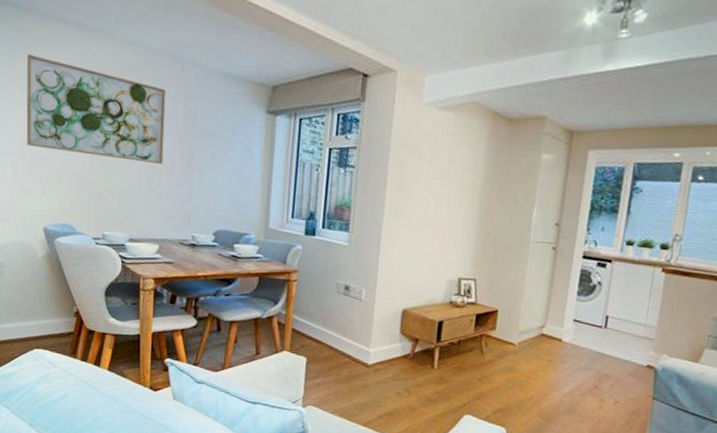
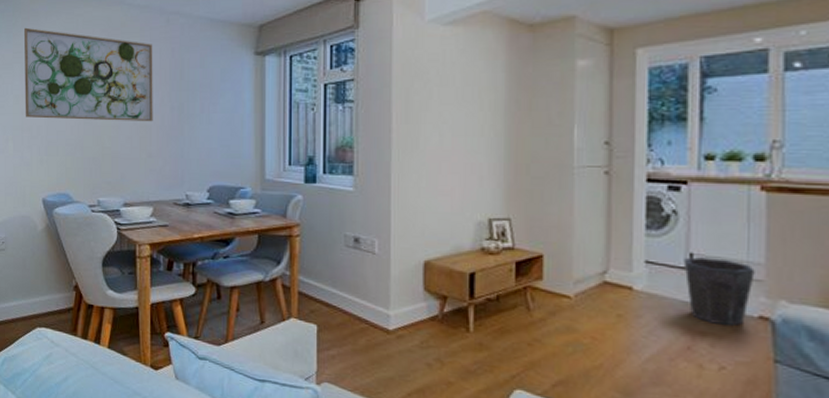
waste bin: none [600,319,649,372] -> present [683,257,755,327]

